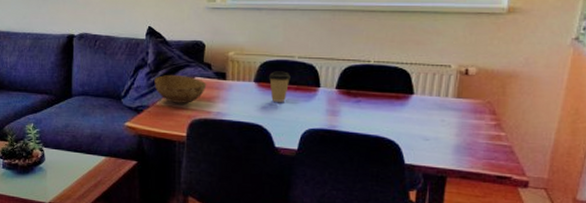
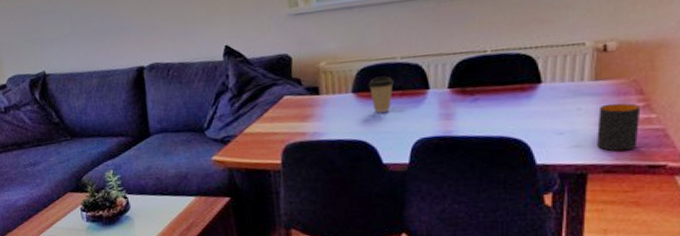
bowl: present [154,74,207,104] -> none [238,96,299,129]
mug: none [456,119,493,161] -> present [597,102,641,152]

